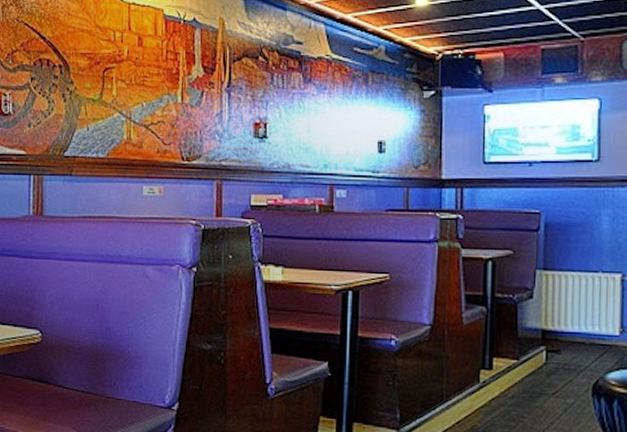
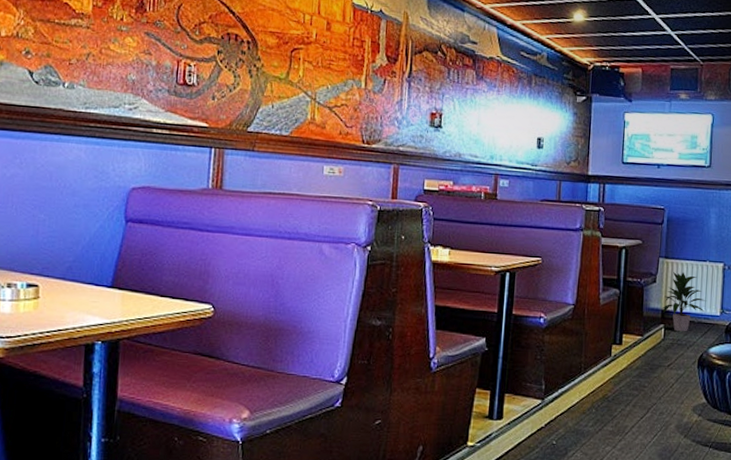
indoor plant: none [543,285,600,355] -> present [662,271,706,332]

